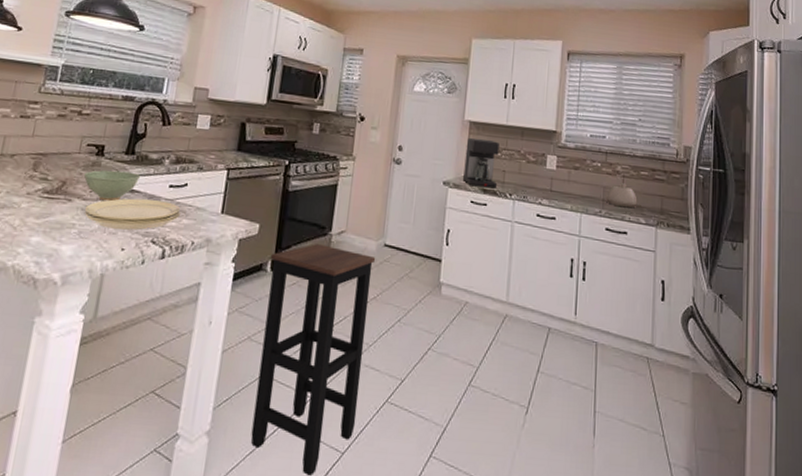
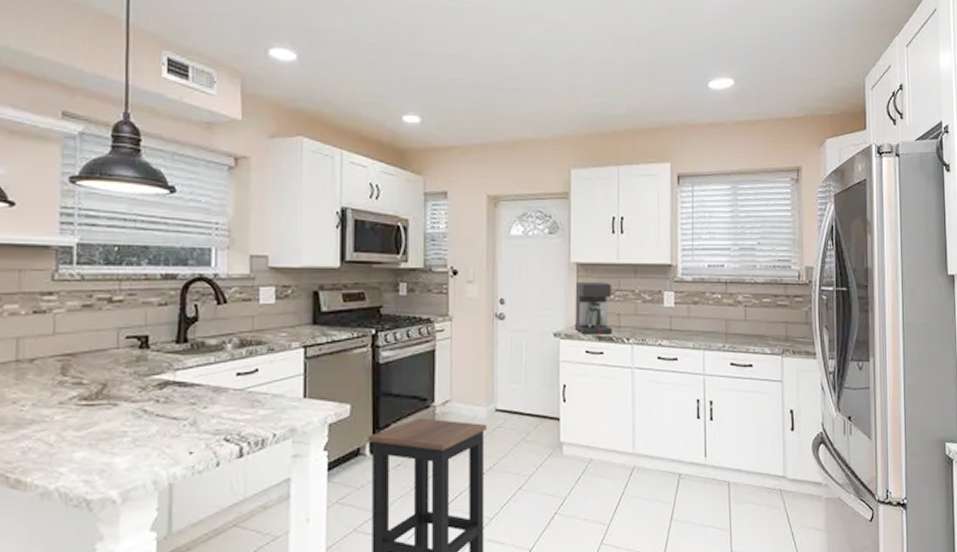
bowl: present [84,170,140,202] -> none [129,363,198,401]
plate: present [84,198,180,231] -> none [135,392,254,432]
jar: present [605,183,638,209] -> none [728,313,761,339]

